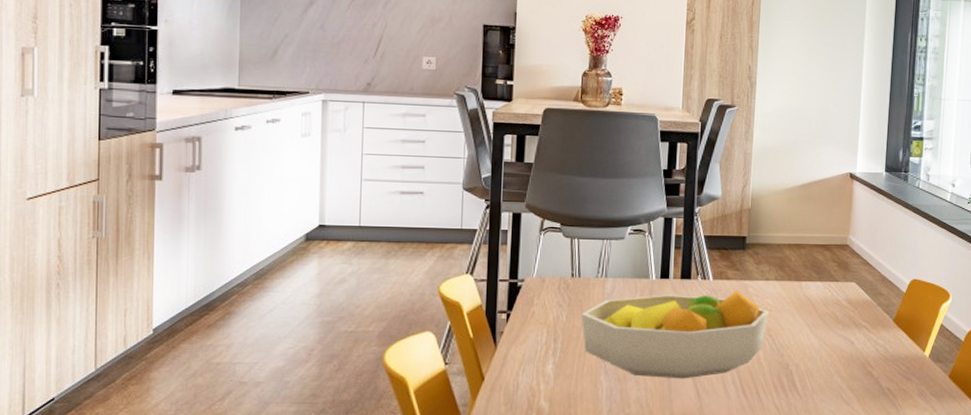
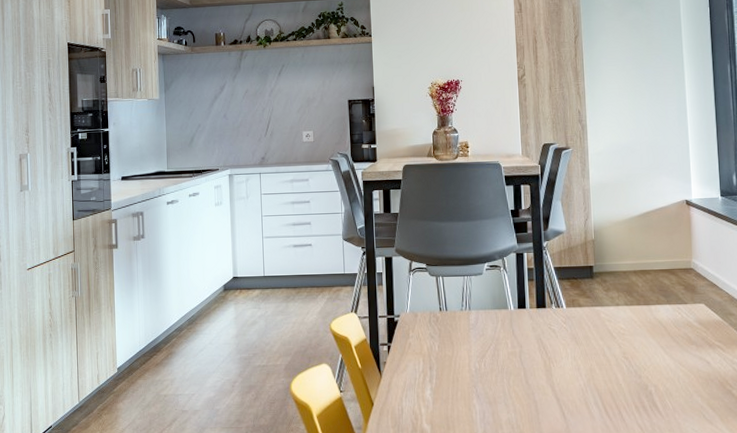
fruit bowl: present [581,290,770,379] -> none [451,316,624,401]

